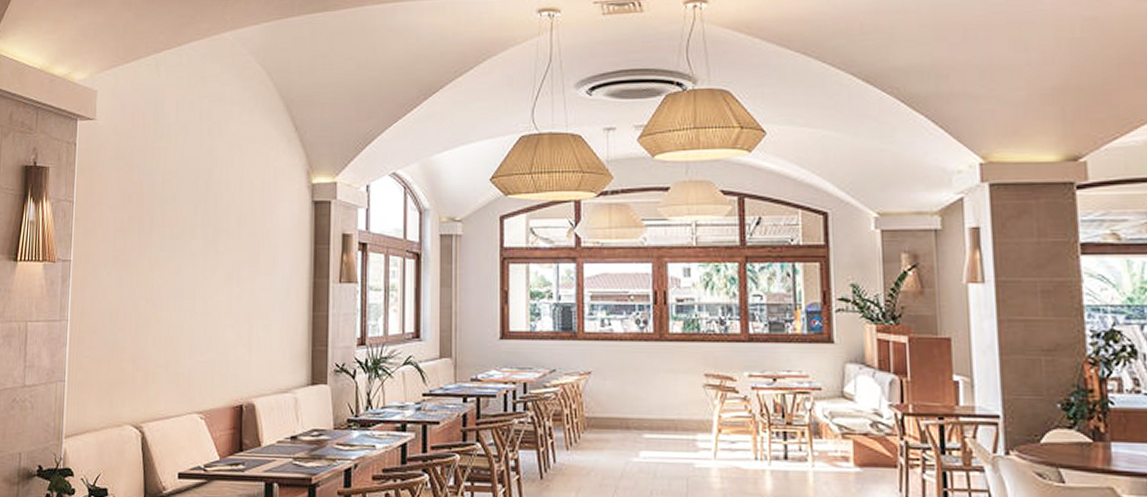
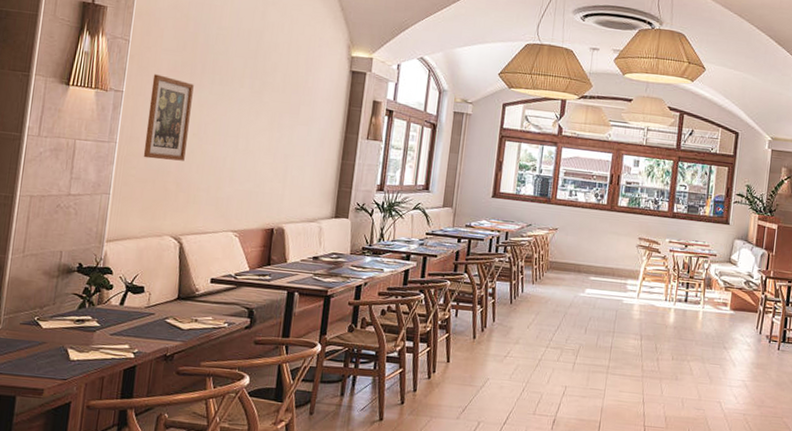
wall art: none [96,236,143,335] -> present [143,74,194,161]

